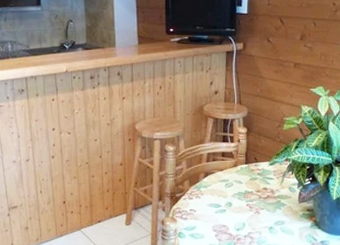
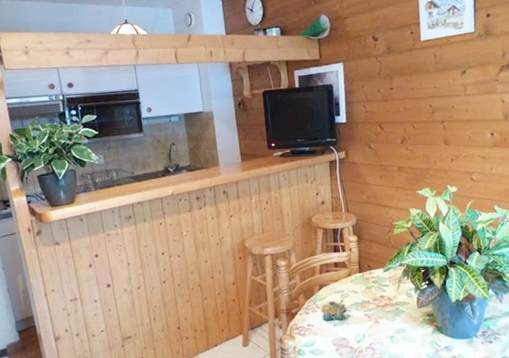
salt and pepper shaker set: none [204,188,229,208] -> present [320,299,346,321]

